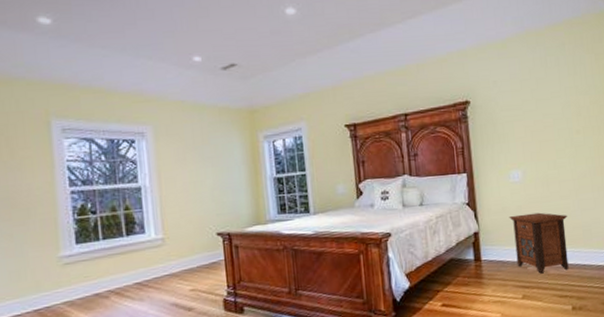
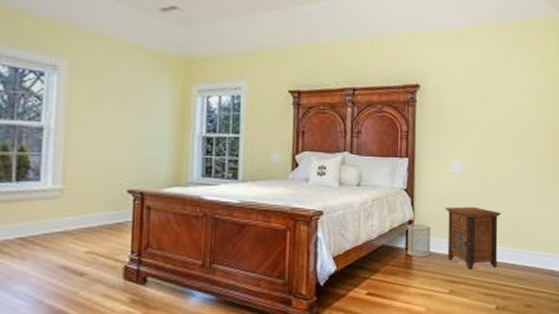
wastebasket: none [474,235,499,267] -> present [407,224,431,258]

